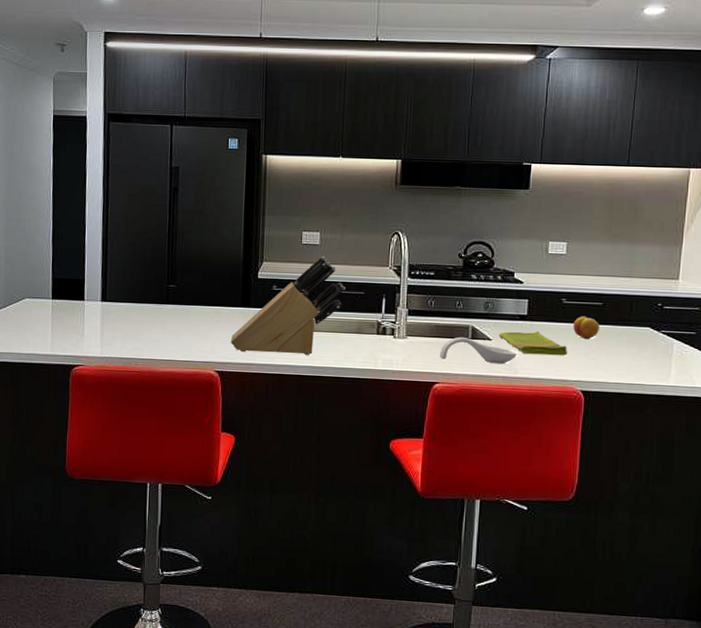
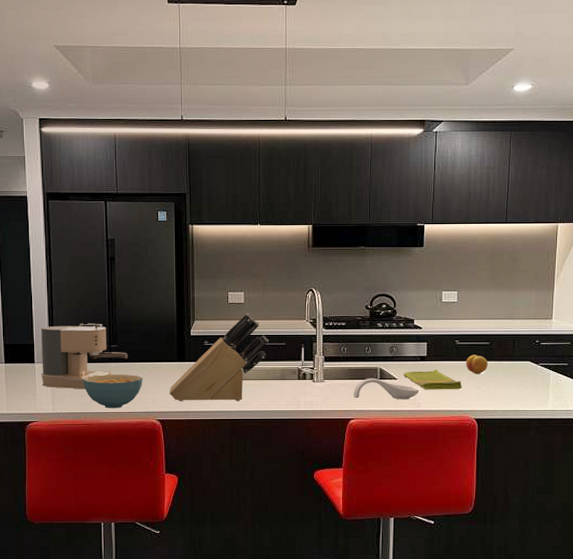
coffee maker: none [90,259,188,333] -> present [41,323,129,390]
cereal bowl: none [136,317,202,356] -> present [83,374,143,409]

